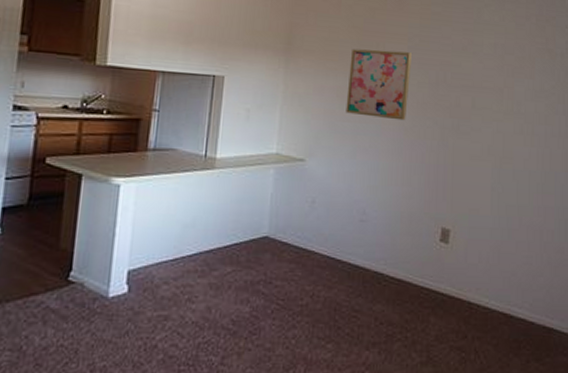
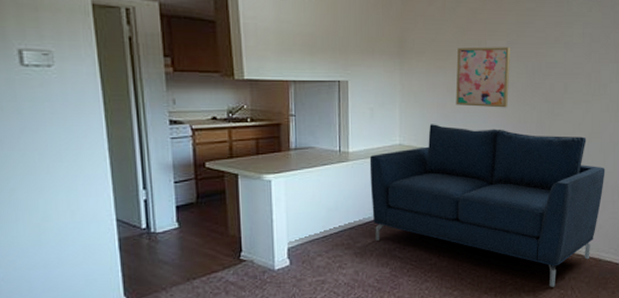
sofa: none [235,132,519,348] -> present [369,124,605,287]

